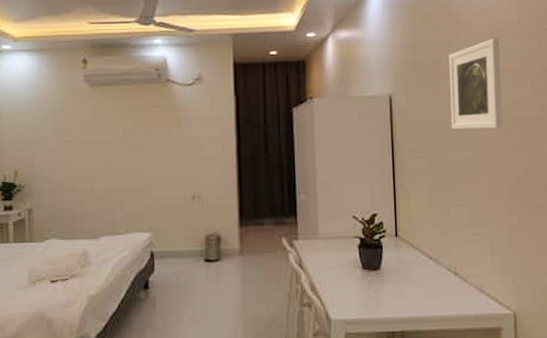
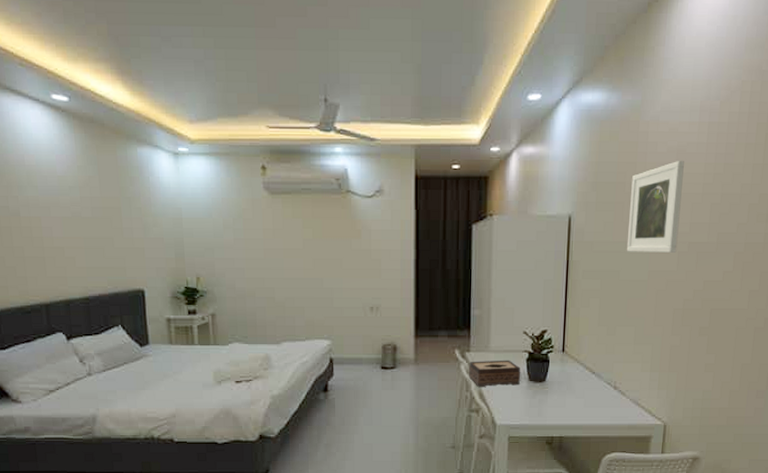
tissue box: none [297,247,354,279] -> present [468,360,521,388]

